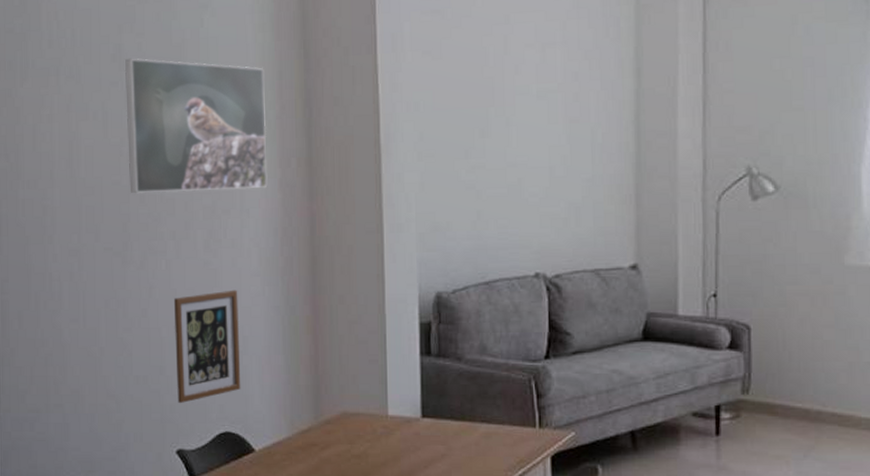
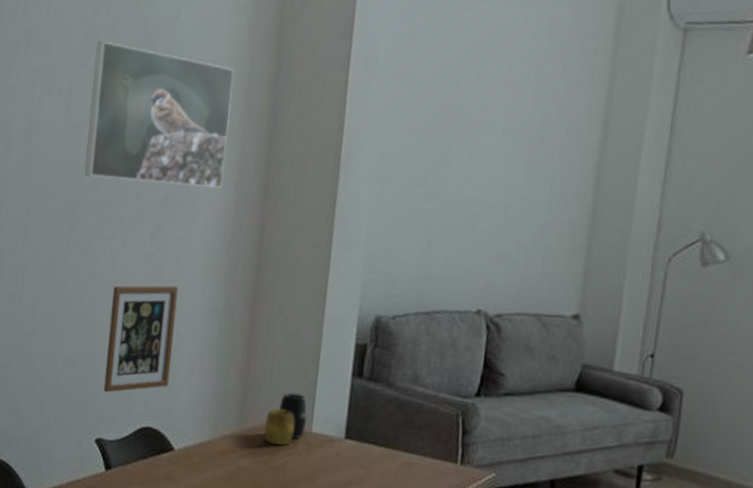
vase: none [341,379,382,432] -> present [264,392,308,446]

